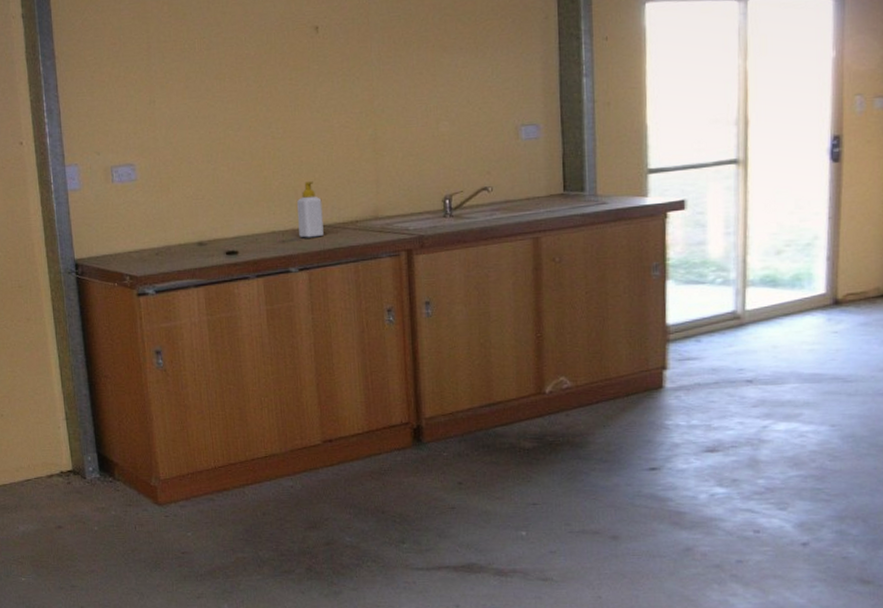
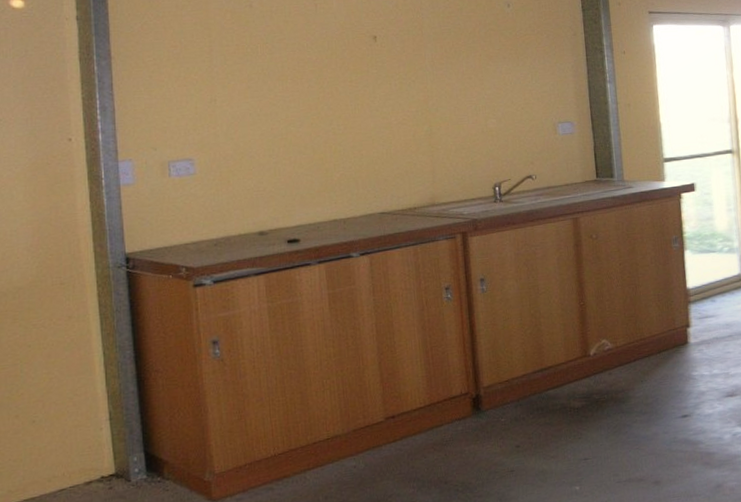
soap bottle: present [296,181,324,238] -> none [357,173,384,225]

